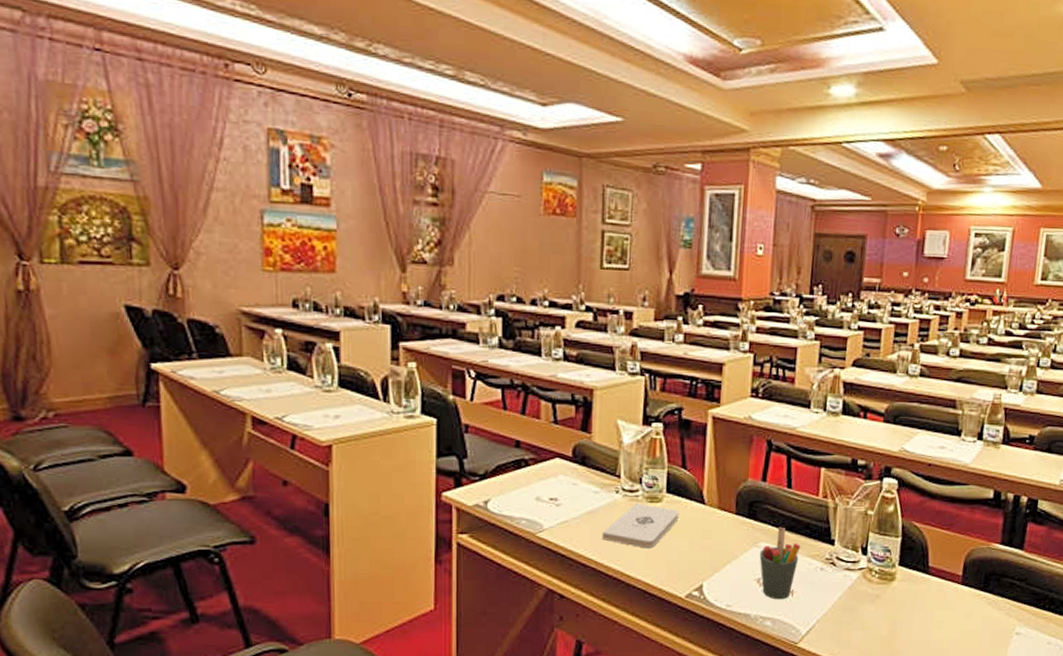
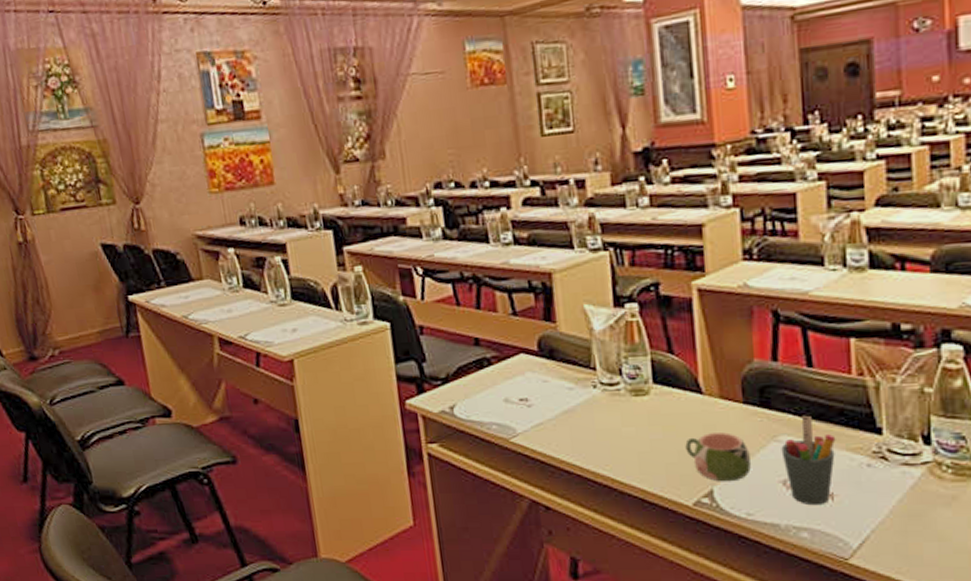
notepad: present [601,504,679,549] -> none [583,398,673,450]
mug: none [685,537,736,579] -> present [685,432,752,482]

